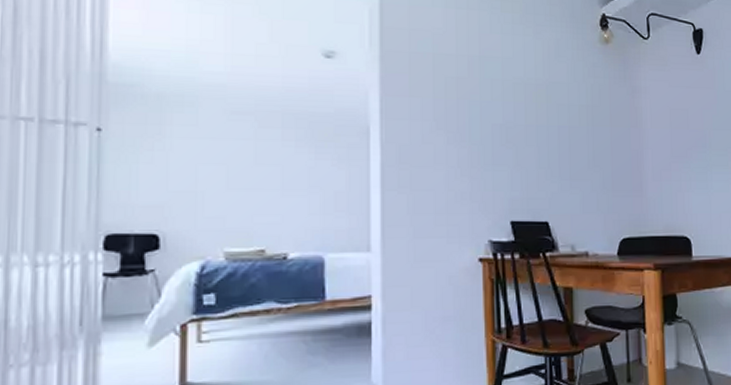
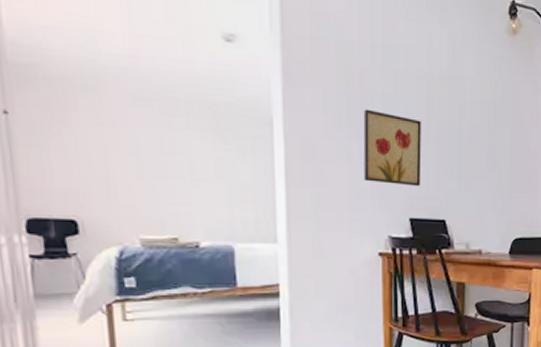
wall art: none [461,115,521,189] -> present [363,109,421,187]

